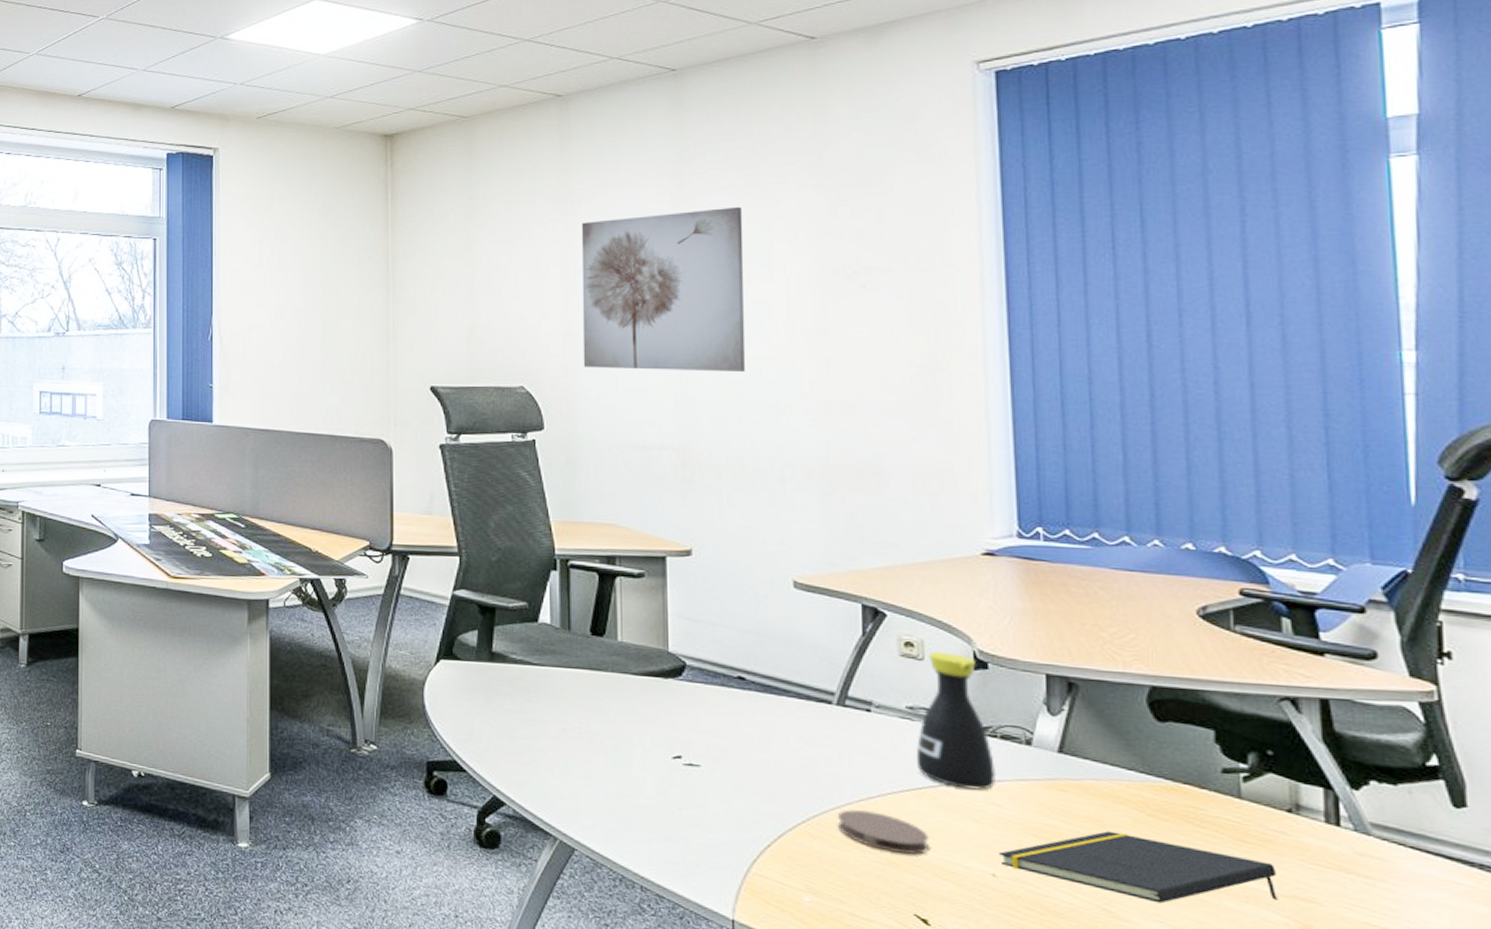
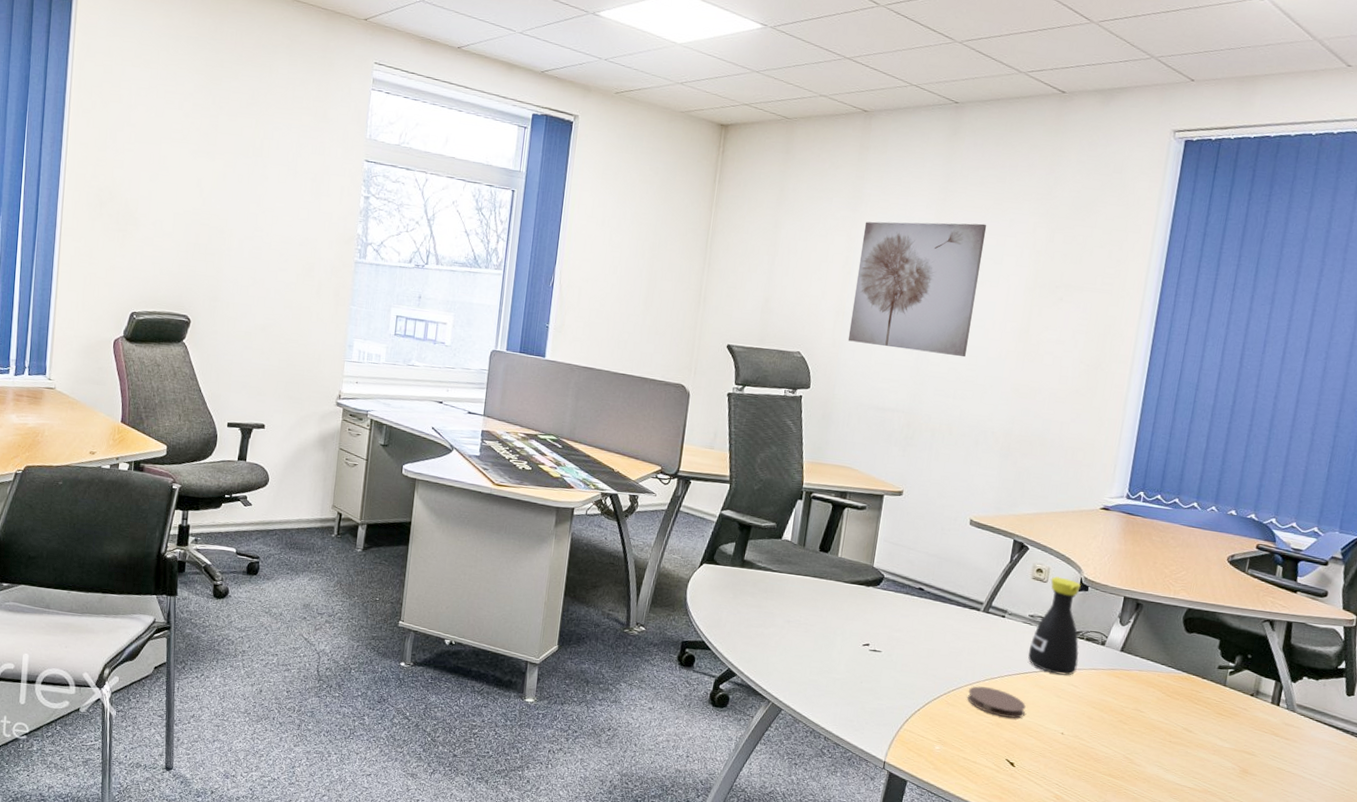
notepad: present [998,831,1279,904] -> none [1068,705,1235,754]

